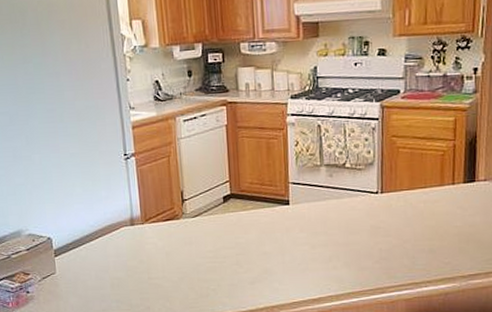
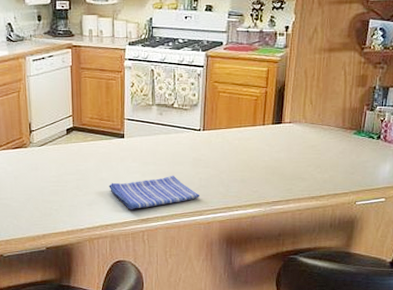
dish towel: none [273,246,381,288] -> present [109,175,201,209]

